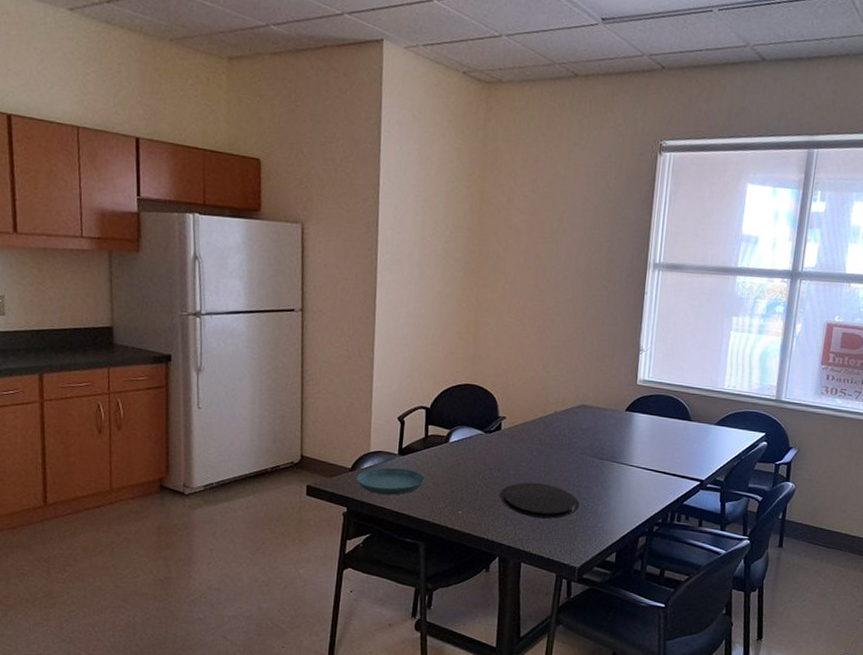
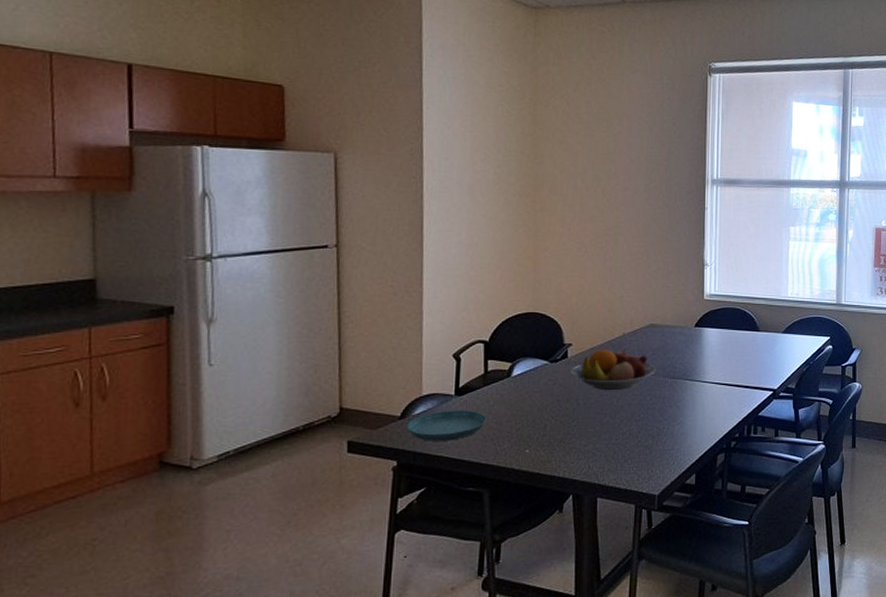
plate: present [498,482,580,519] -> none [569,410,656,448]
fruit bowl: none [502,425,585,466] -> present [569,348,656,391]

